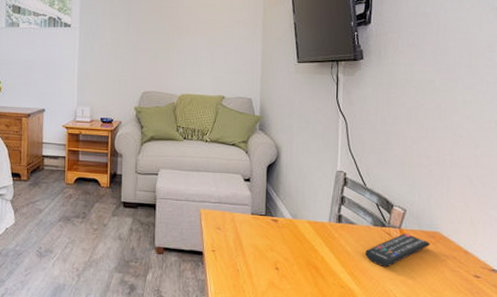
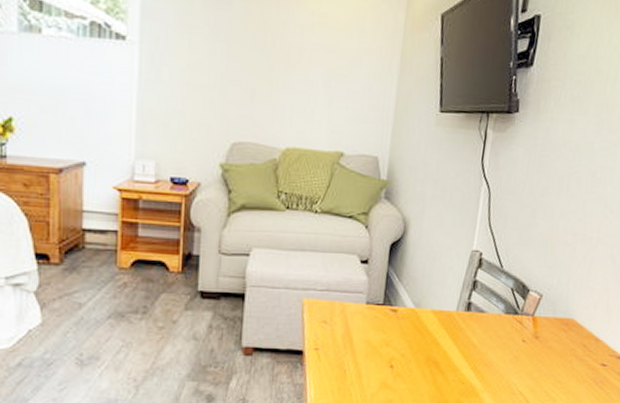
remote control: present [365,233,431,268] -> none [492,321,563,360]

